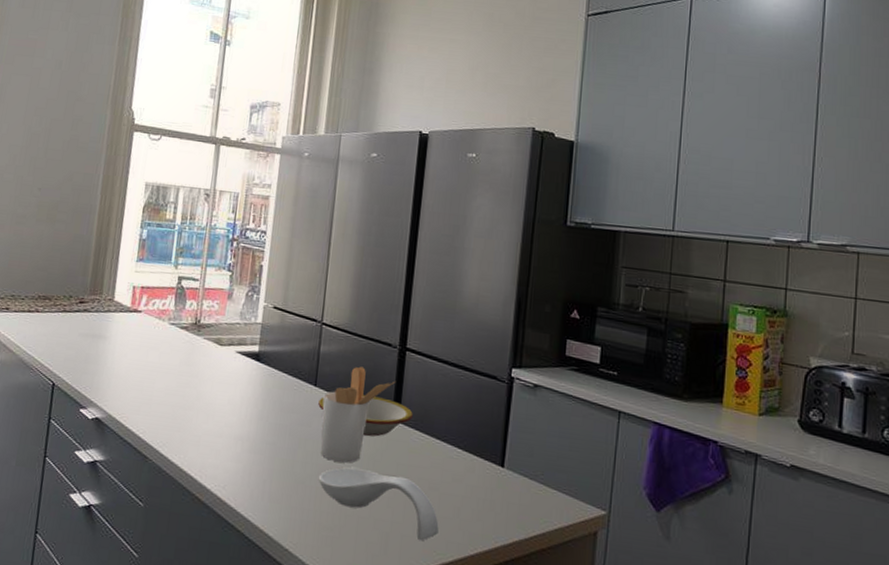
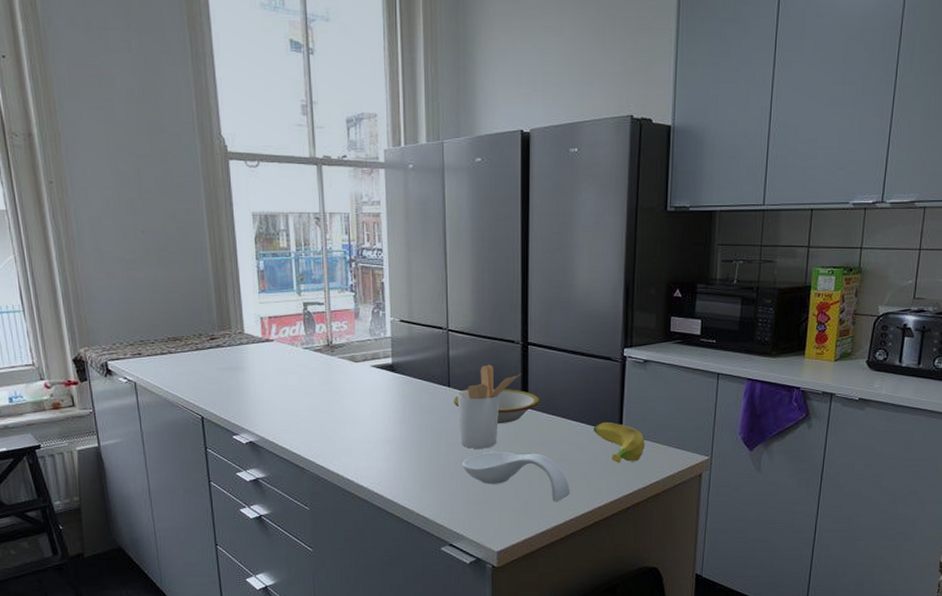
banana: none [470,450,531,505] -> present [593,421,645,463]

